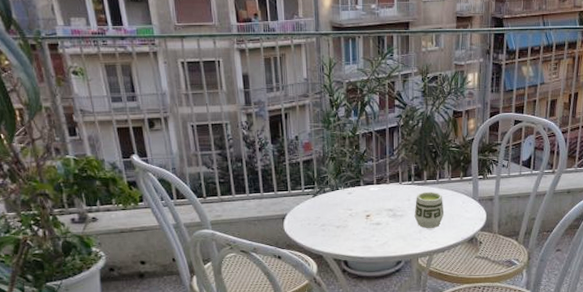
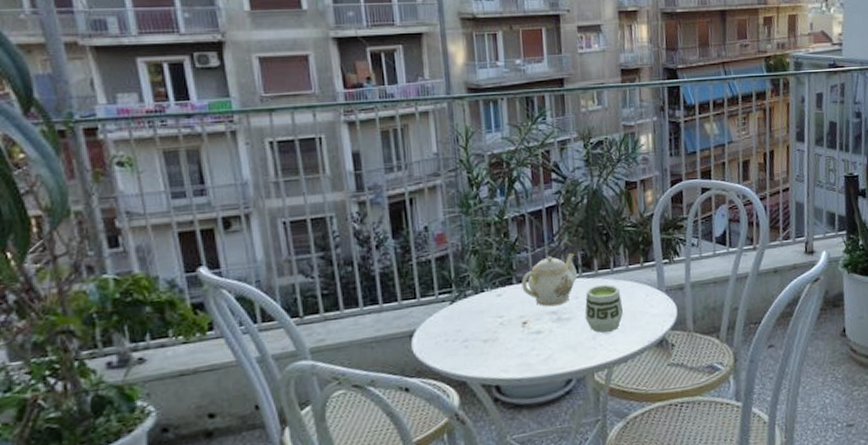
teapot: none [367,165,410,205] -> present [521,253,577,307]

